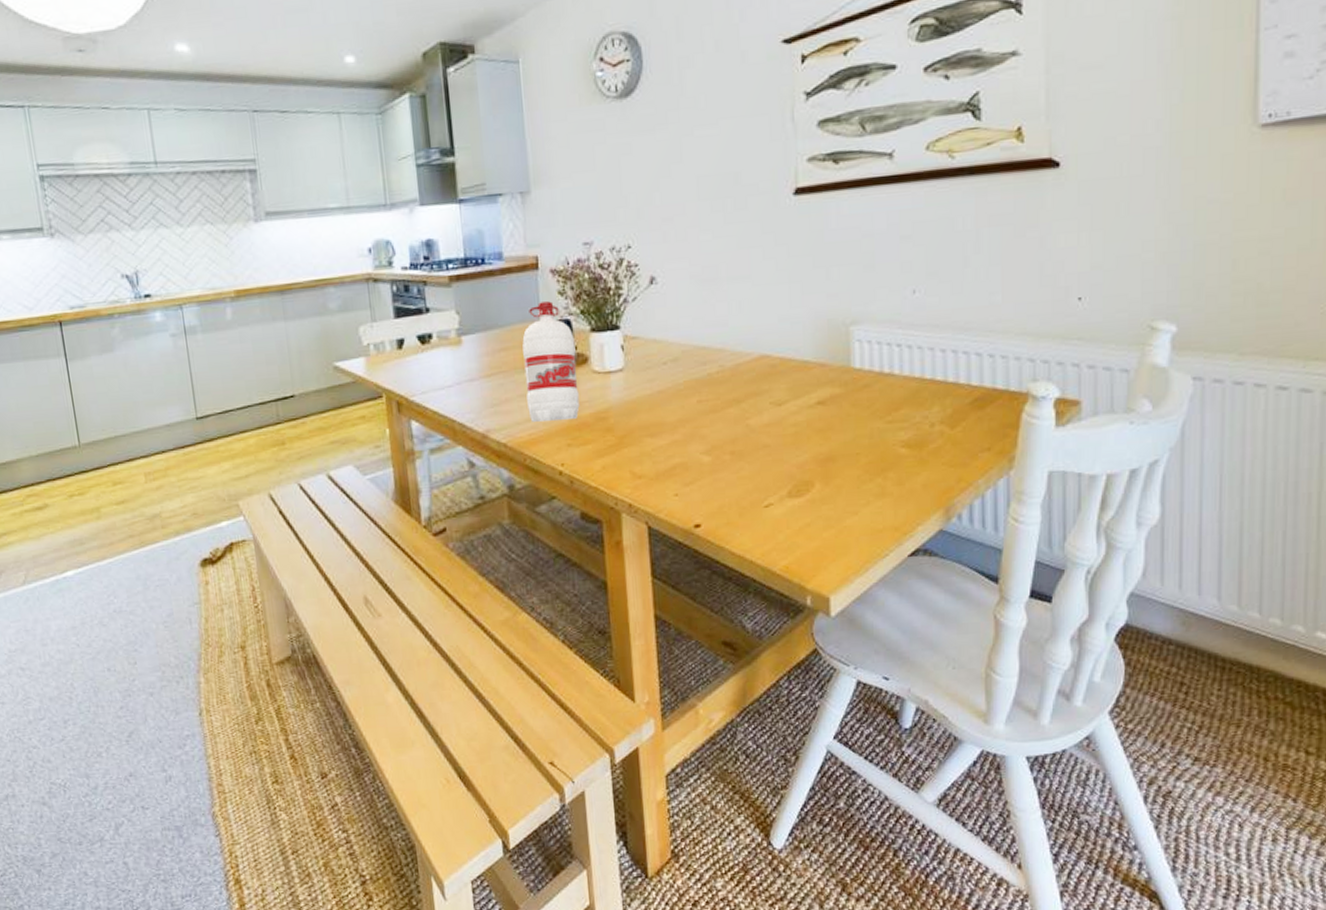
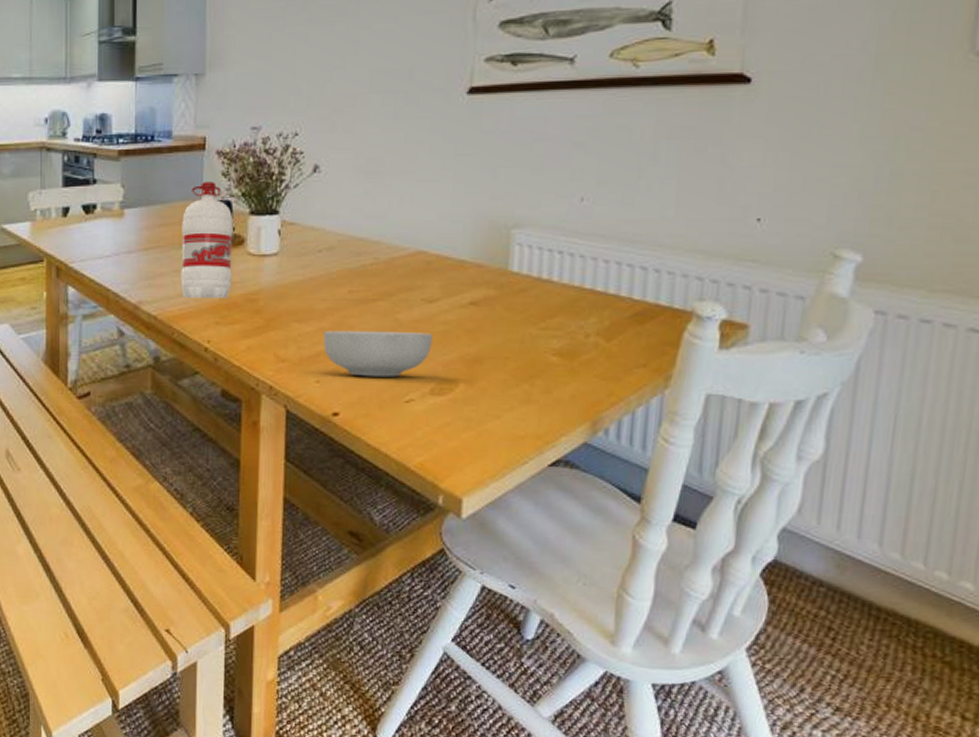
cereal bowl: none [676,436,785,486] -> present [323,330,433,377]

